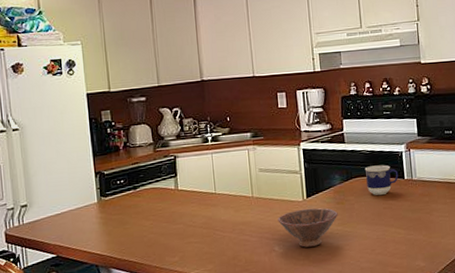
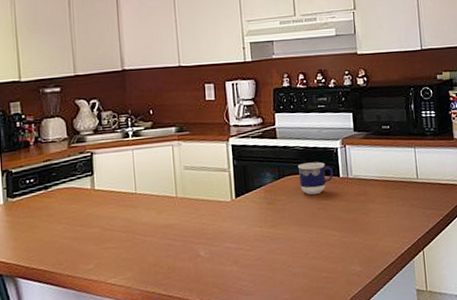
bowl: present [277,208,338,248] -> none [204,209,269,252]

